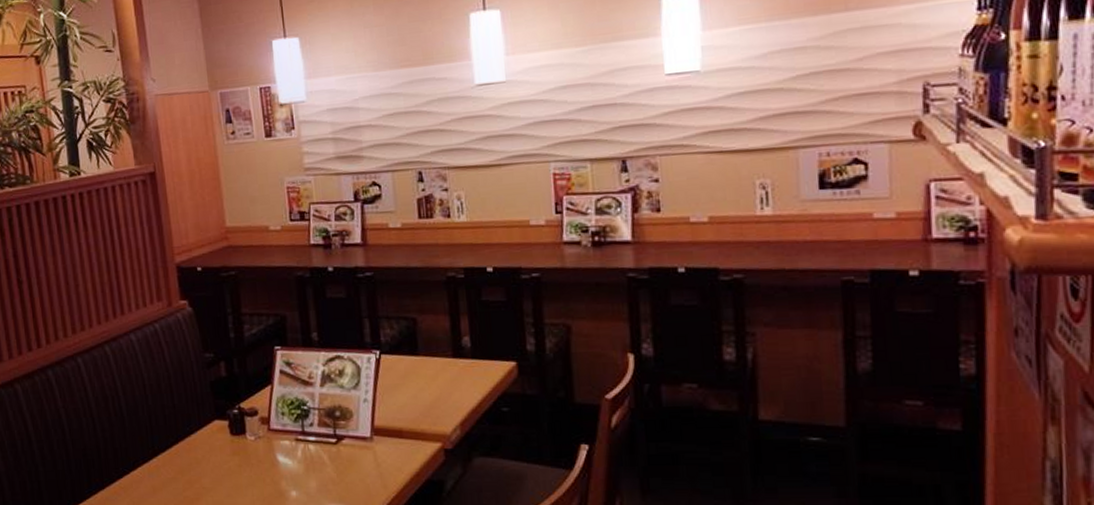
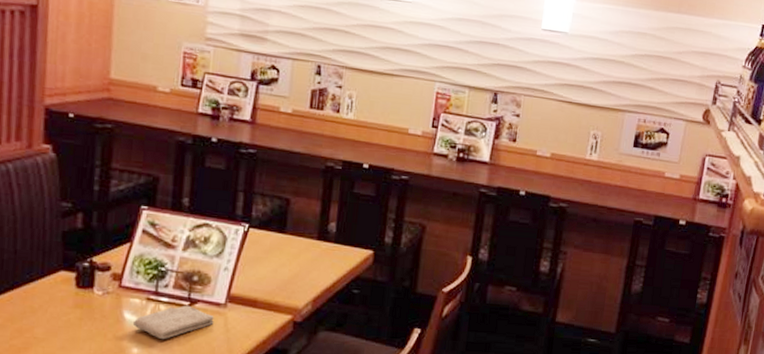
washcloth: none [286,442,364,481] -> present [132,305,214,340]

